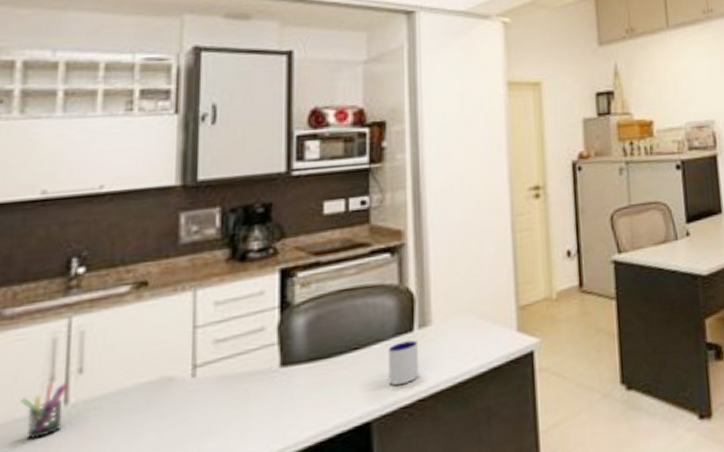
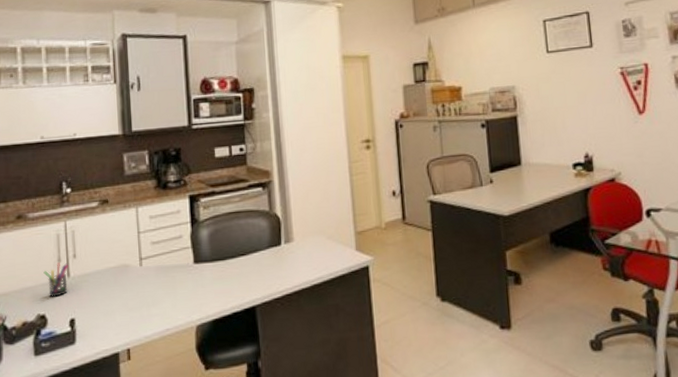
mug: present [387,340,420,385] -> none [264,251,287,282]

